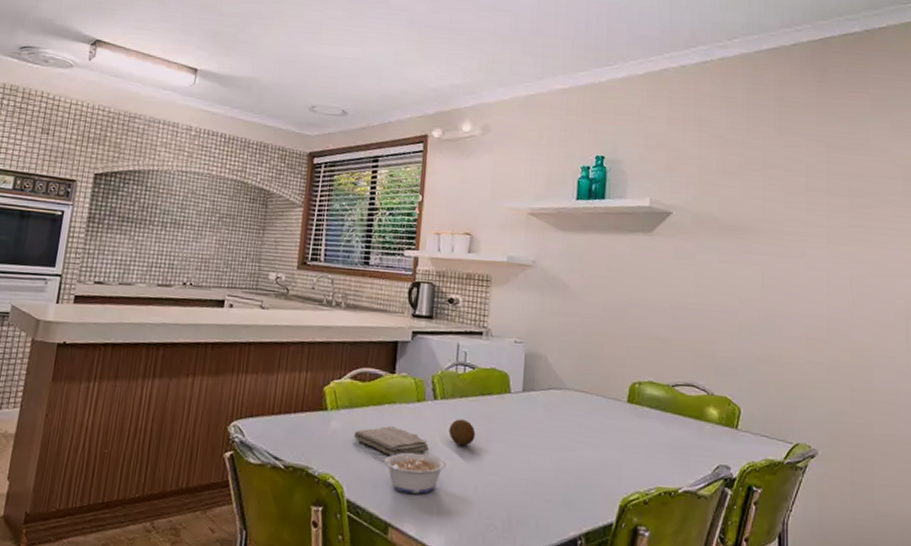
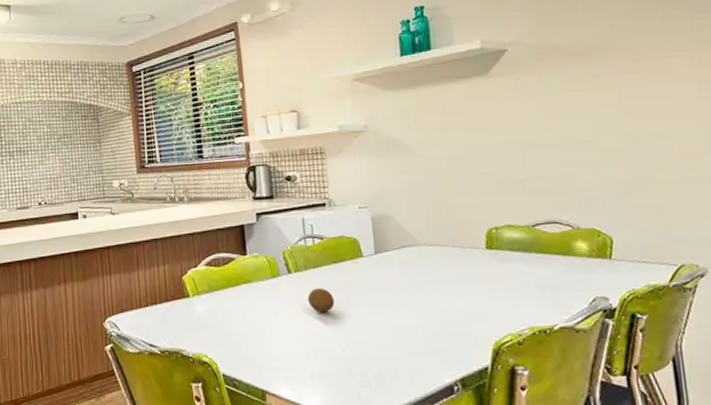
washcloth: present [354,426,429,457] -> none [218,303,291,331]
legume: present [372,452,446,494] -> none [239,324,311,362]

